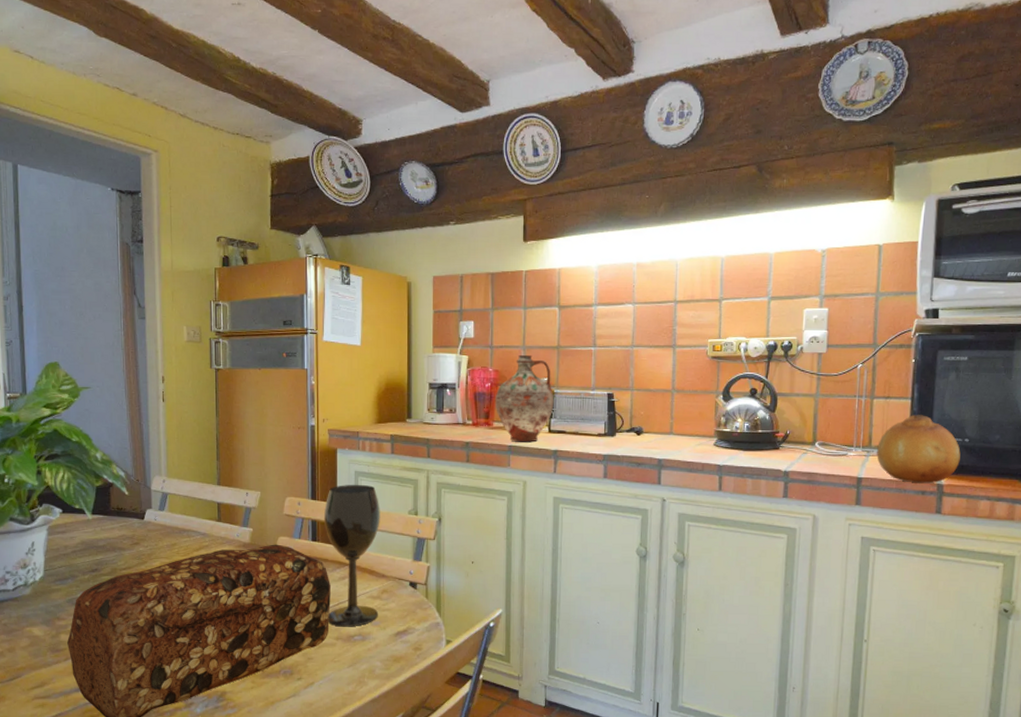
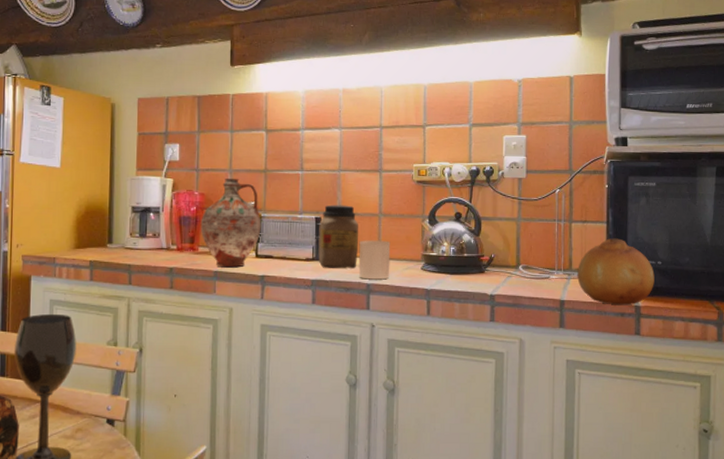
jar: none [610,380,652,444] -> present [318,204,359,269]
mug: none [650,416,683,455] -> present [358,240,391,280]

